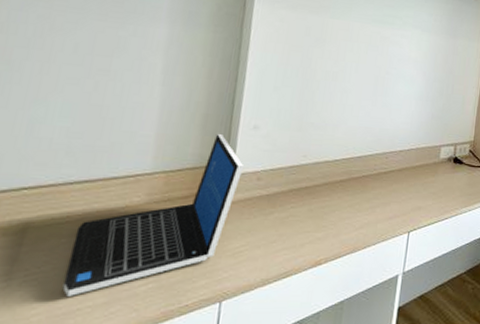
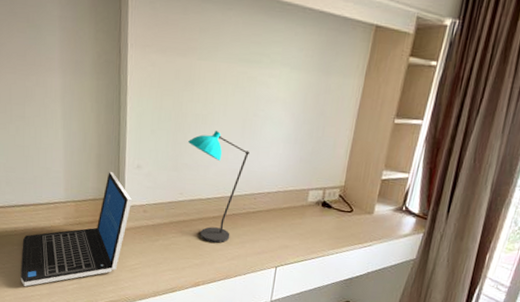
desk lamp: none [316,88,381,210] -> present [188,131,249,243]

